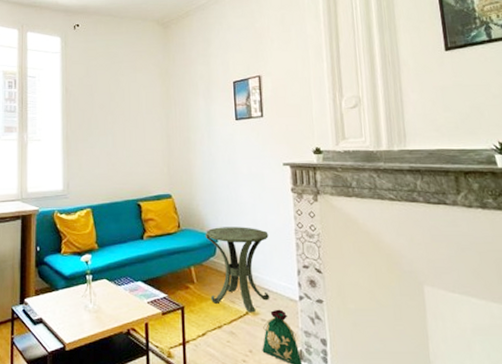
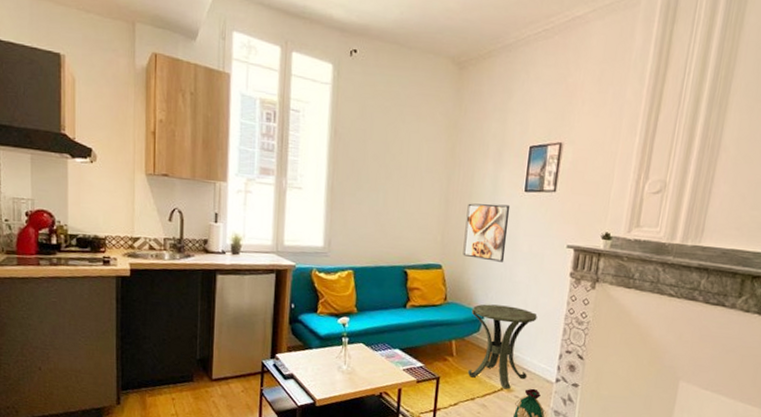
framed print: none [187,134,228,186] -> present [463,203,510,262]

